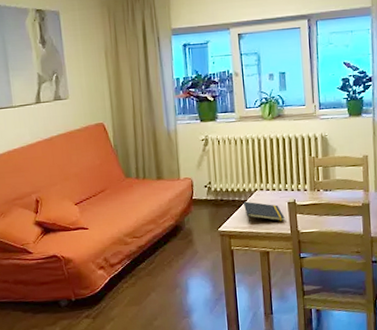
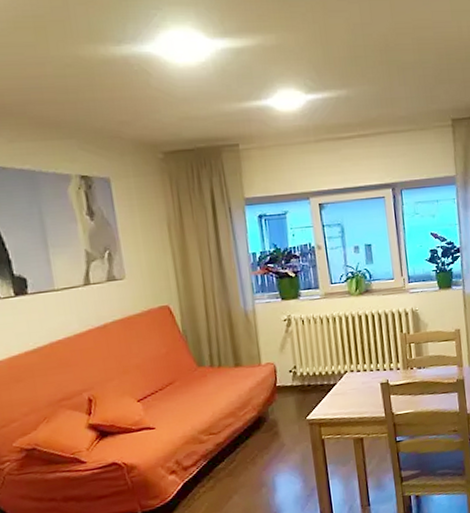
notepad: present [243,201,285,224] -> none [332,385,378,409]

